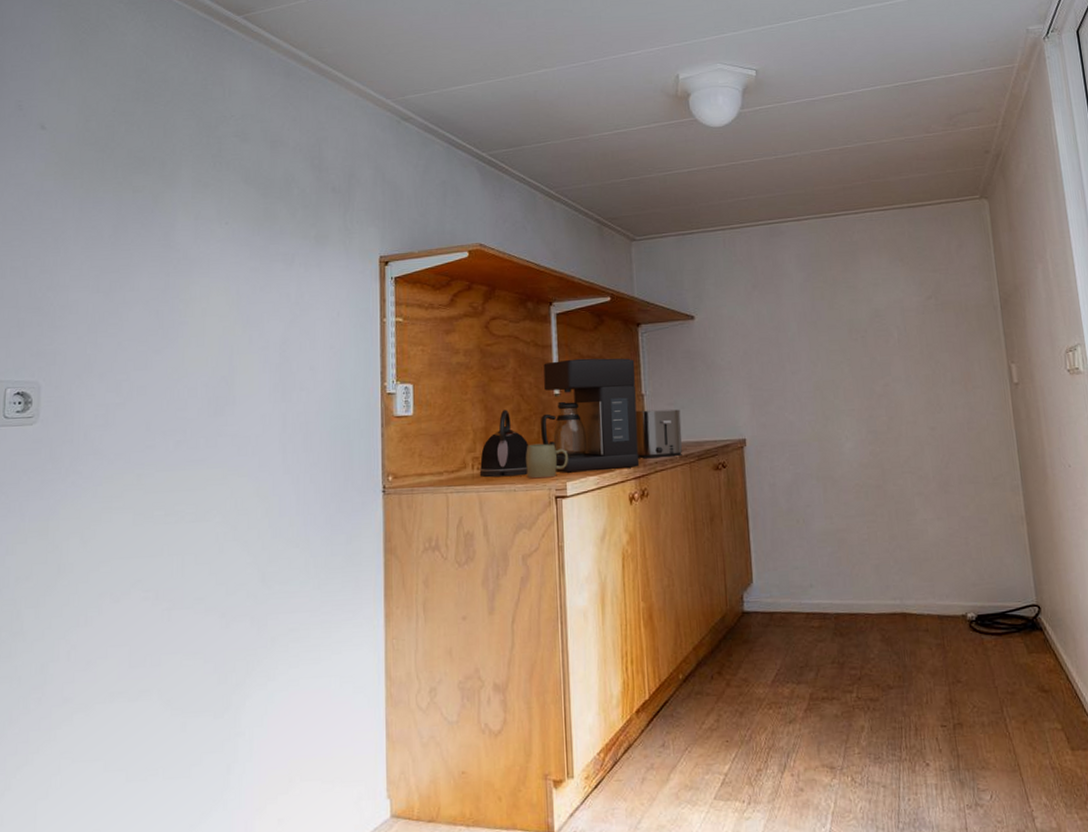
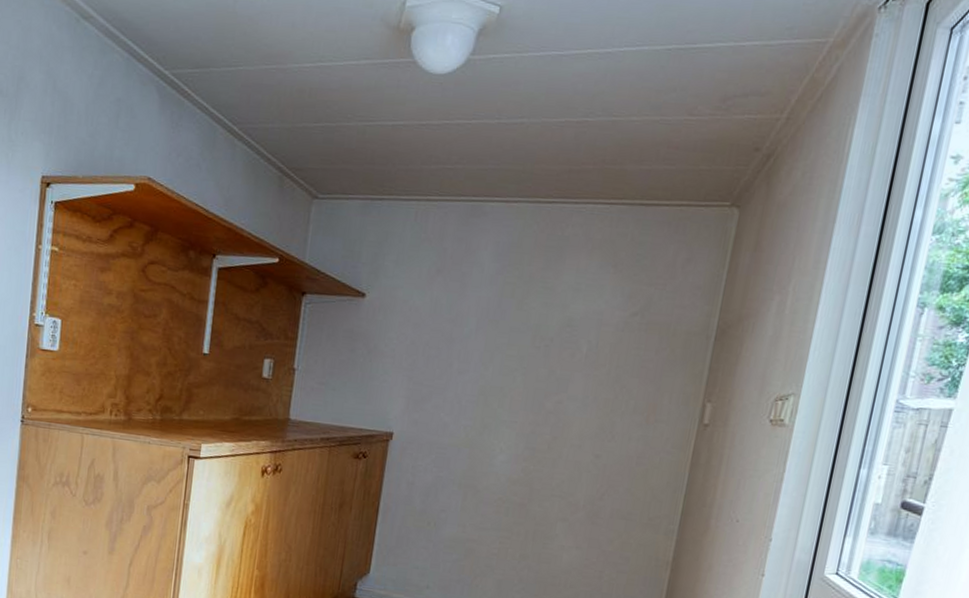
kettle: present [479,410,529,478] -> none [116,360,170,430]
mug: present [526,443,568,480] -> none [163,400,207,437]
coffee maker: present [540,358,640,473] -> none [183,318,293,442]
toaster: present [635,409,682,459] -> none [277,384,331,438]

